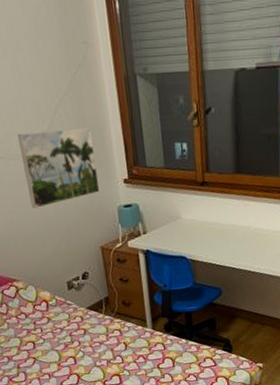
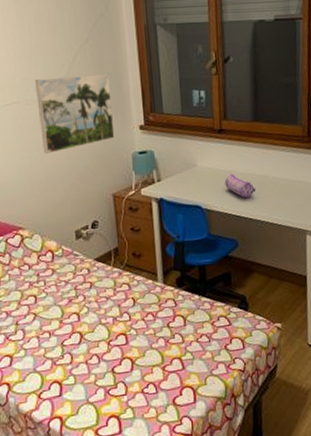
pencil case: none [208,225,239,248] -> present [224,174,256,198]

